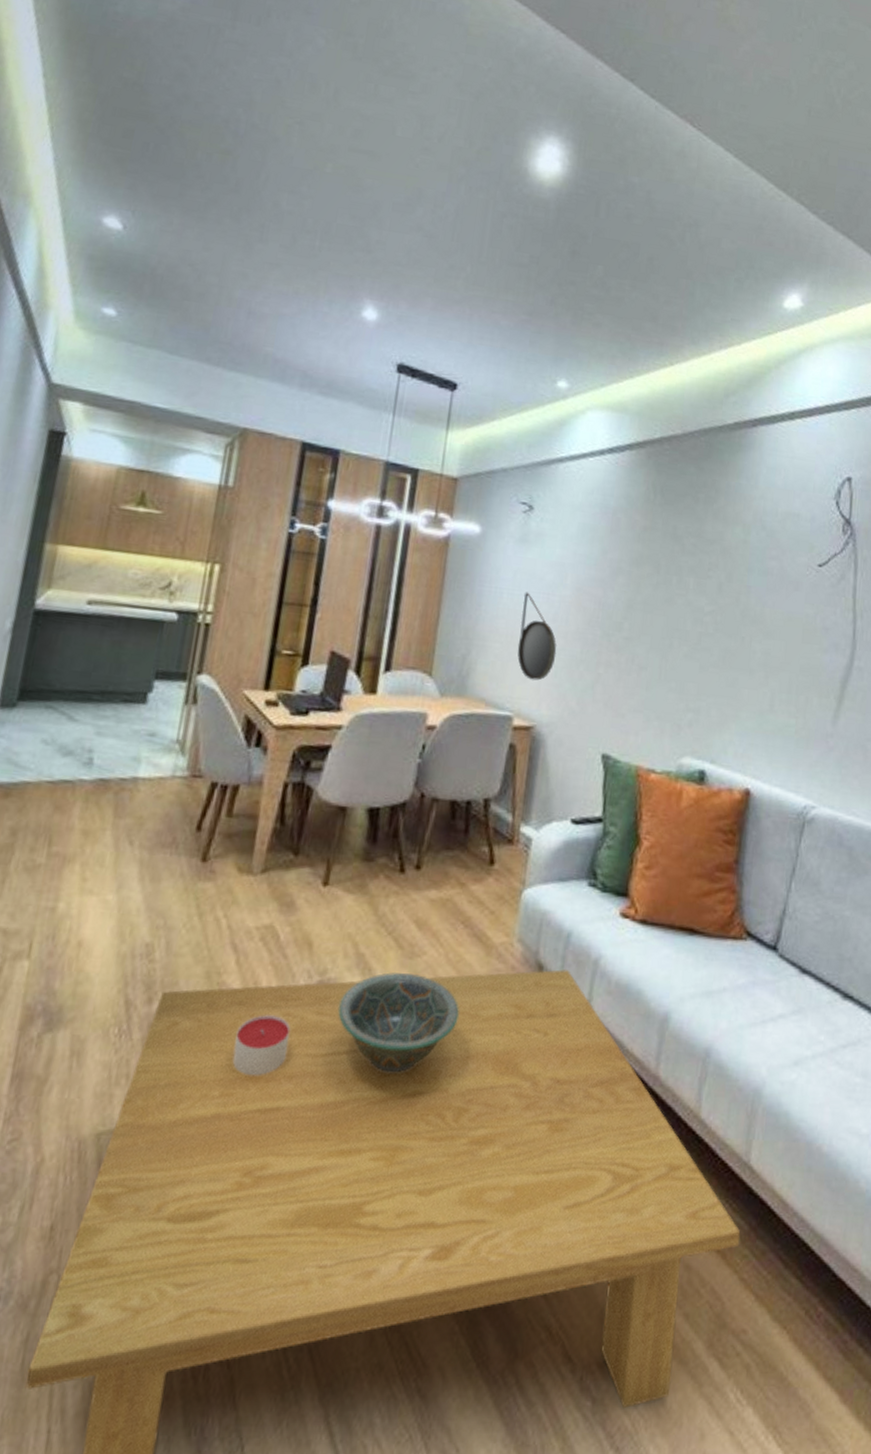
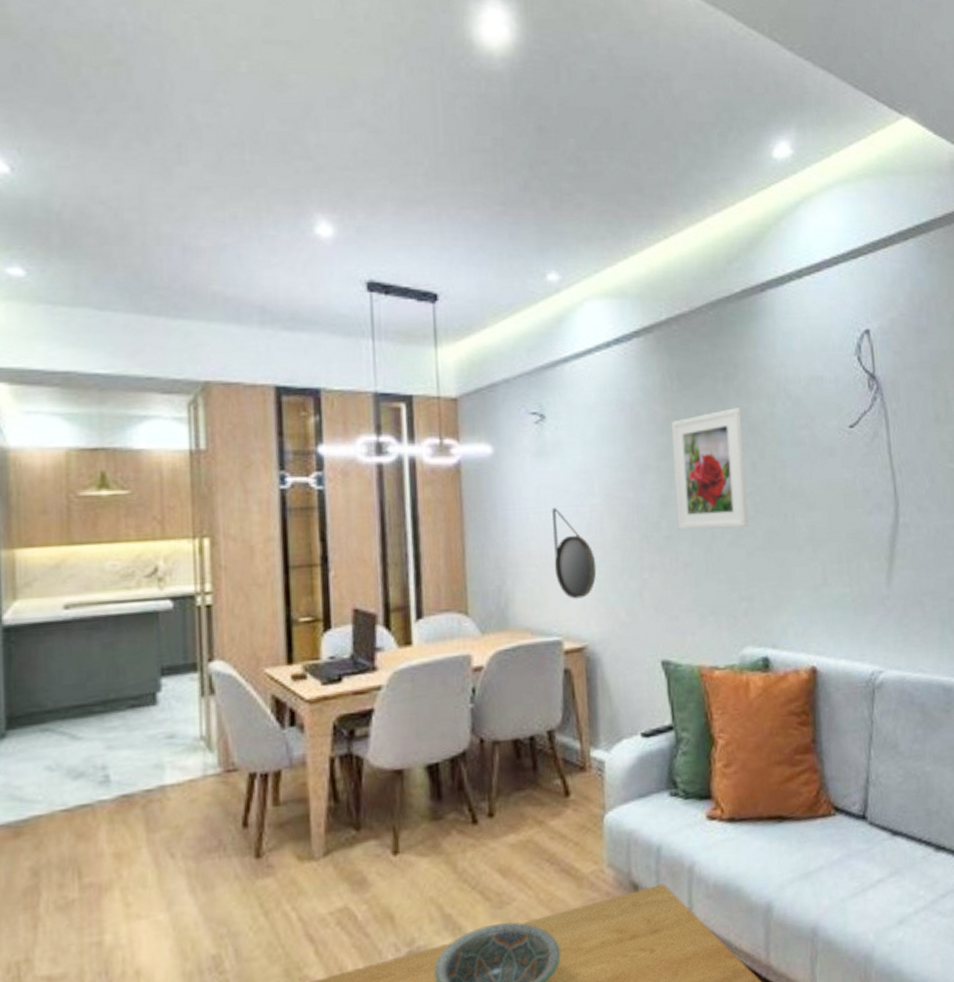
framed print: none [638,529,716,642] -> present [671,408,749,530]

